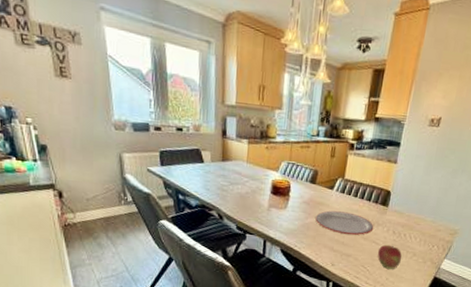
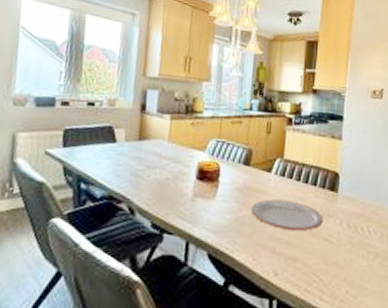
fruit: present [377,244,402,269] -> none [331,242,363,277]

